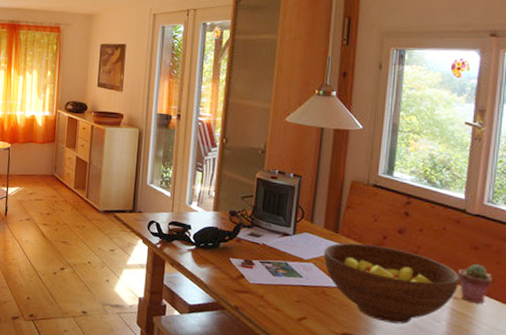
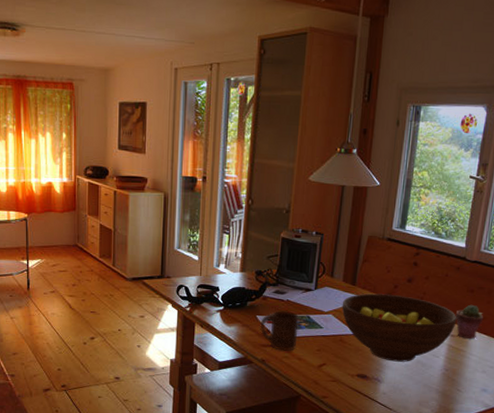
cup: none [233,254,277,300] -> present [260,311,300,351]

